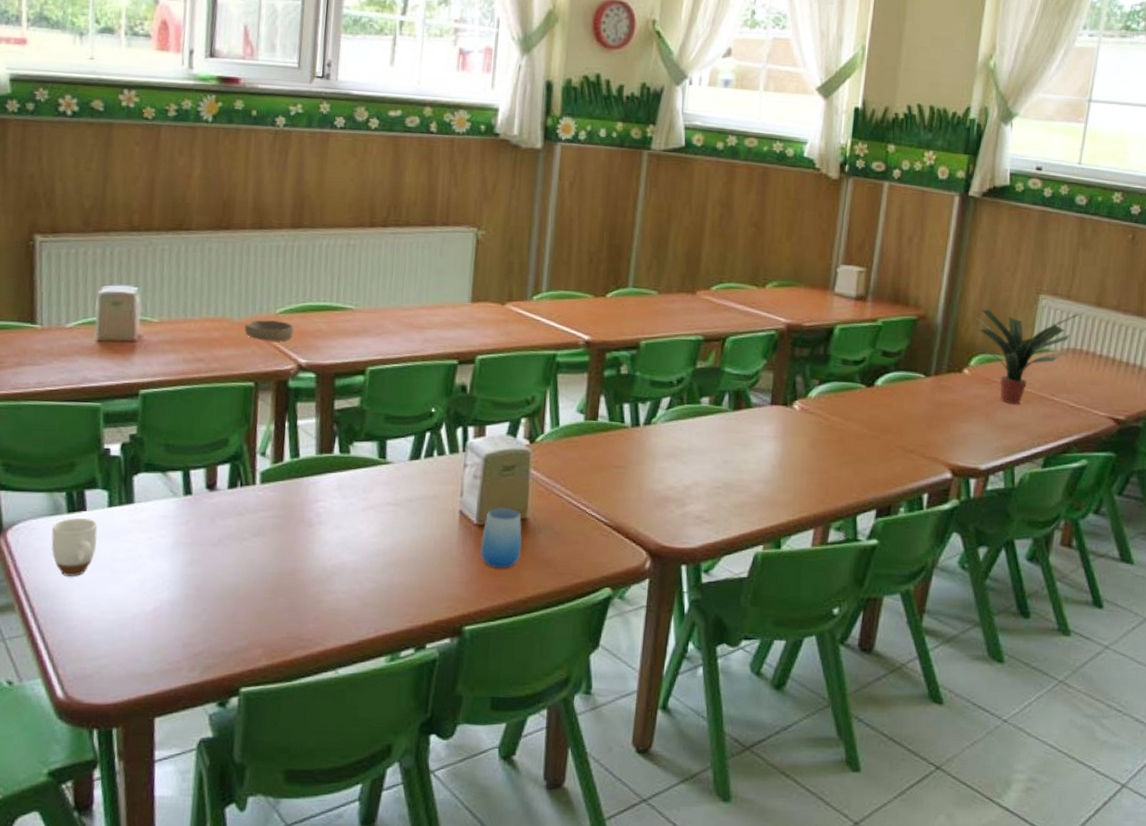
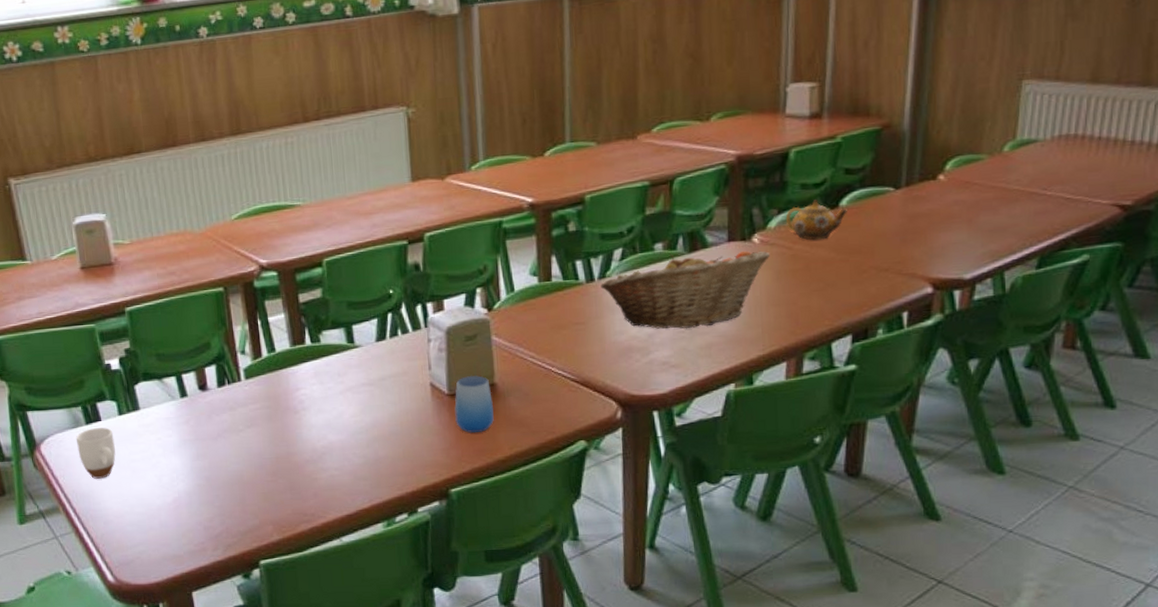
bowl: present [244,320,294,342] -> none [205,226,251,248]
fruit basket: none [645,409,809,486] -> present [601,250,770,329]
teapot: none [826,376,882,415] -> present [786,200,847,241]
potted plant: present [966,309,1085,405] -> none [940,92,1078,206]

